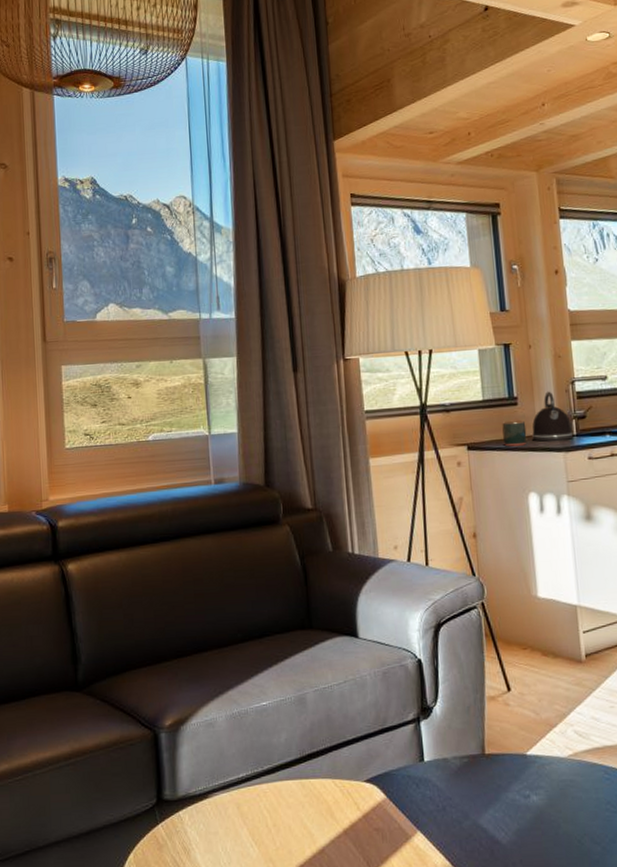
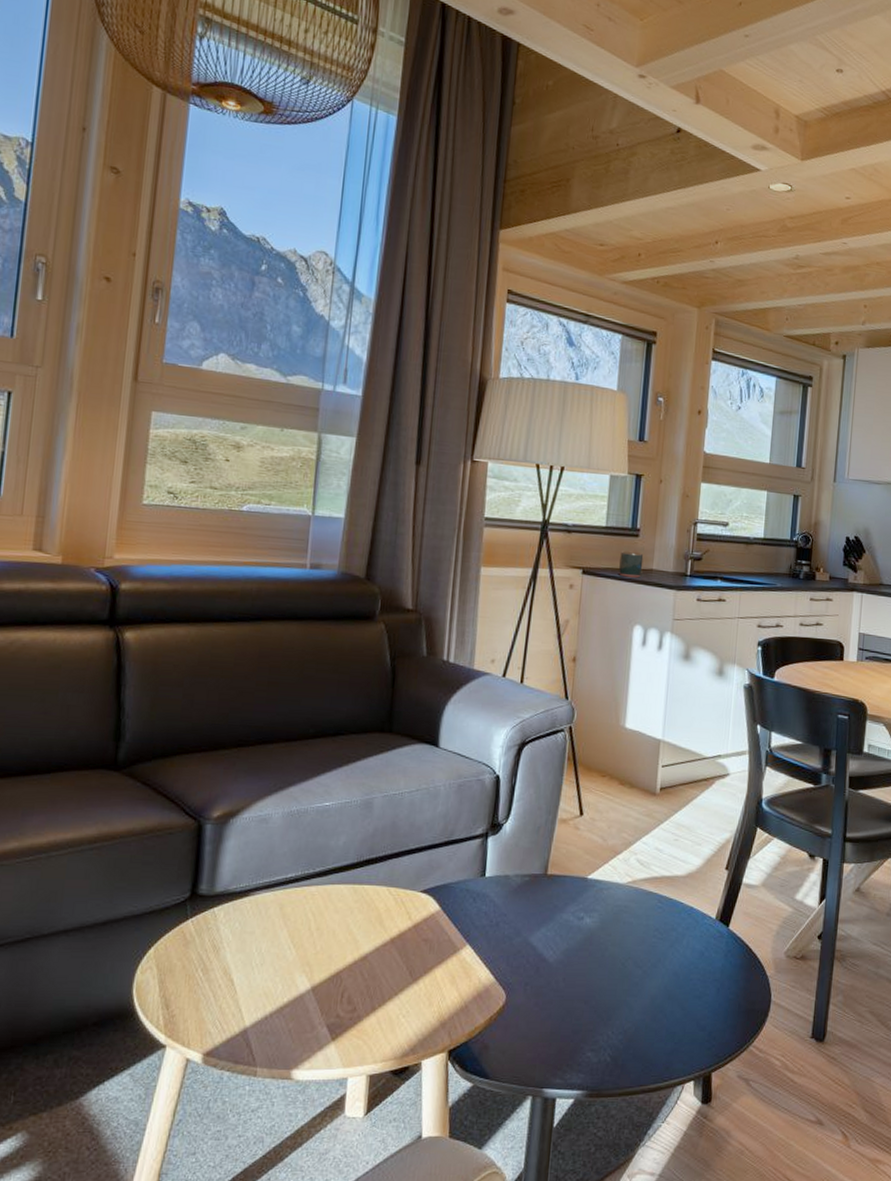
kettle: present [532,391,574,442] -> none [647,528,687,579]

